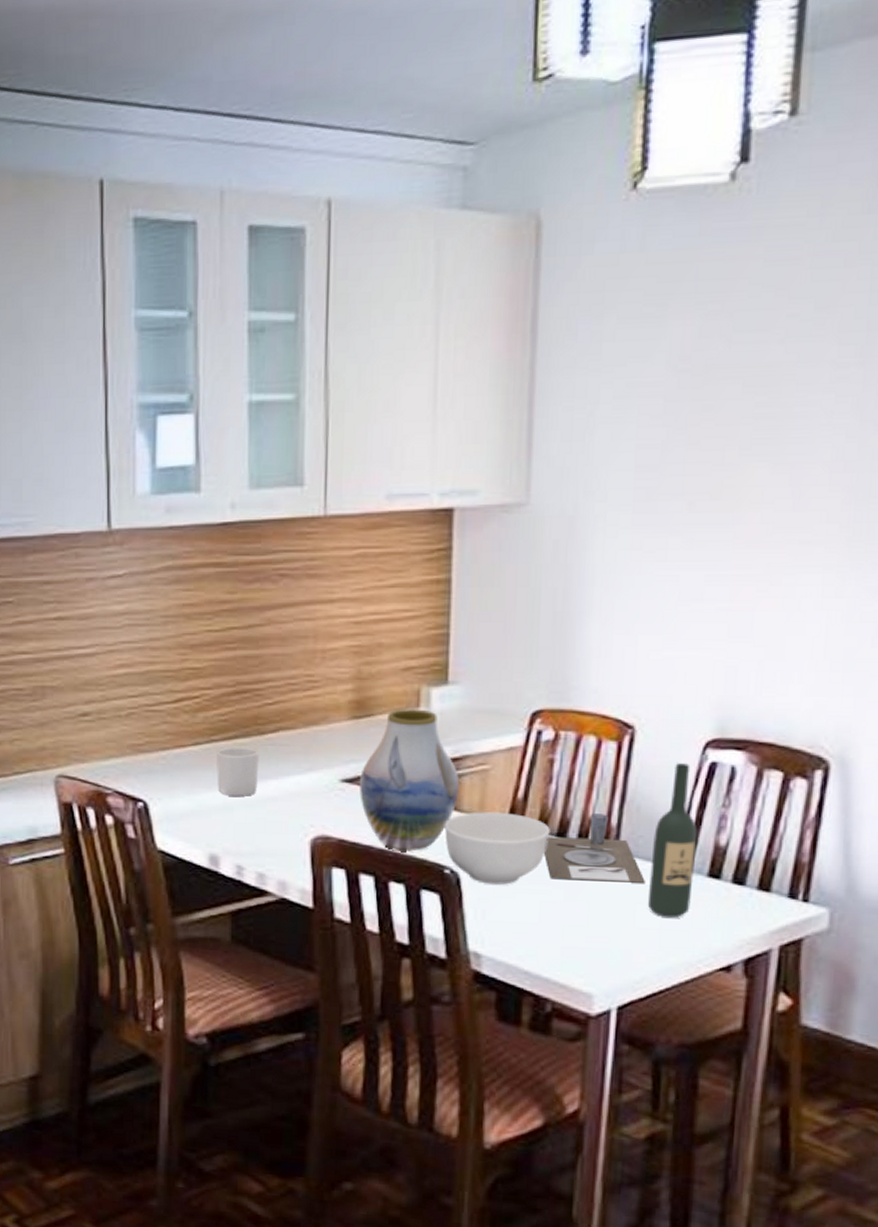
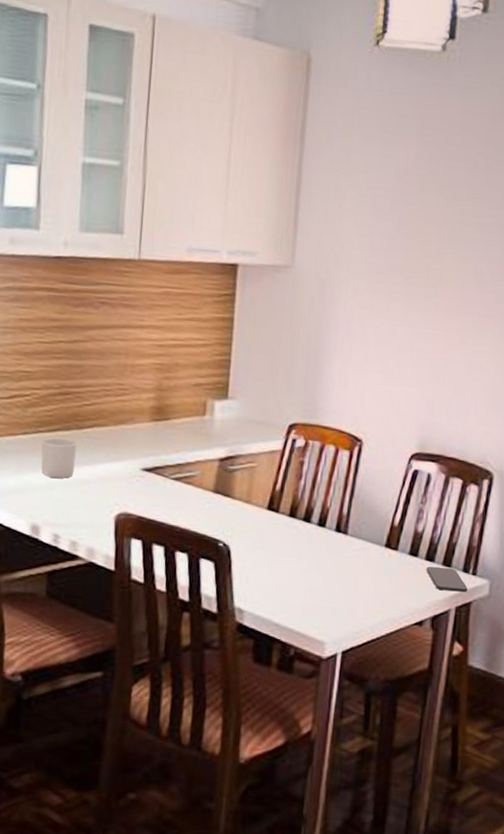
vase: present [360,709,460,850] -> none [156,416,234,527]
bowl: present [444,812,550,885] -> none [220,499,299,556]
place setting: present [544,814,645,883] -> none [294,504,365,558]
wine bottle: present [647,763,698,918] -> none [366,469,403,585]
smartphone: none [733,891,797,926] -> present [426,566,468,593]

